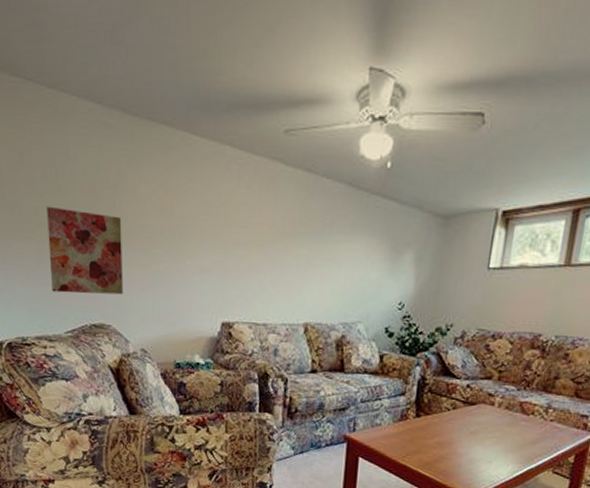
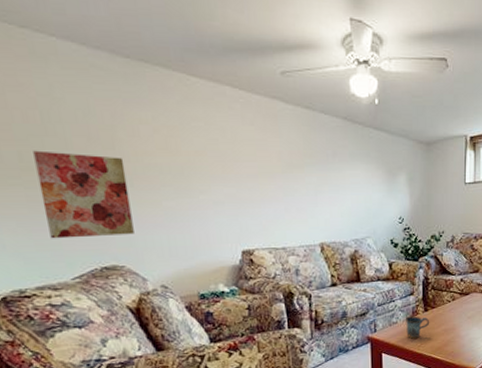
mug: none [390,420,421,447] -> present [405,316,430,339]

